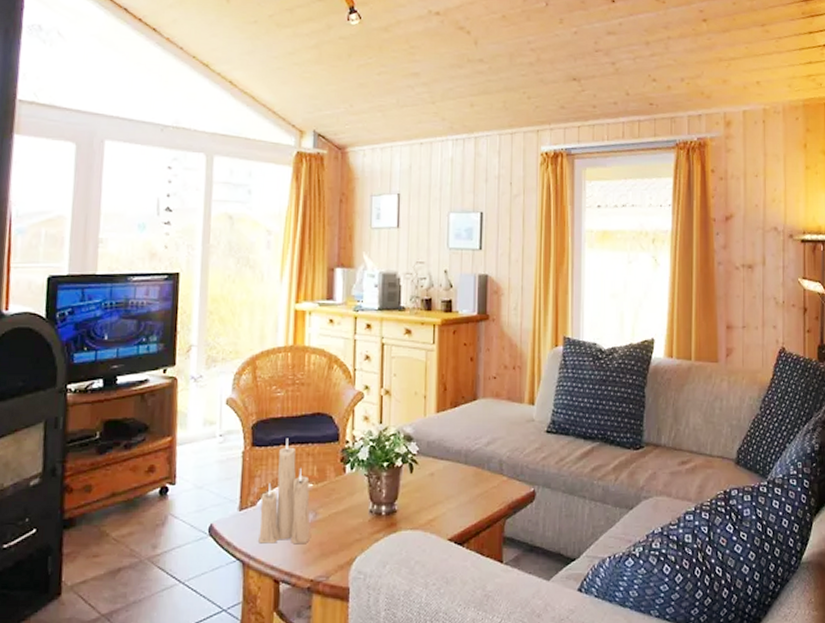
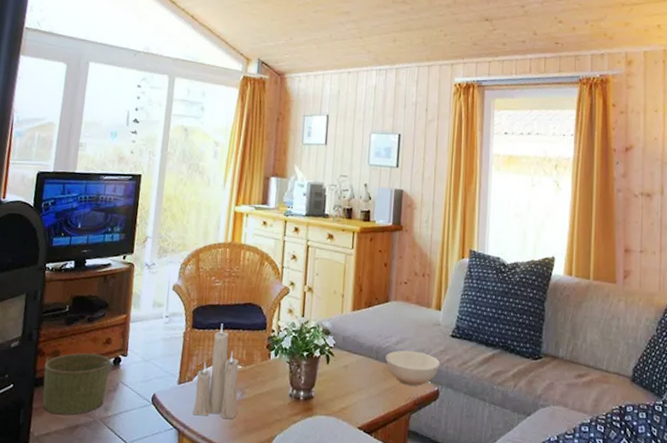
basket: none [74,485,157,559] -> present [43,353,111,416]
bowl: none [476,451,535,489] -> present [386,350,440,386]

